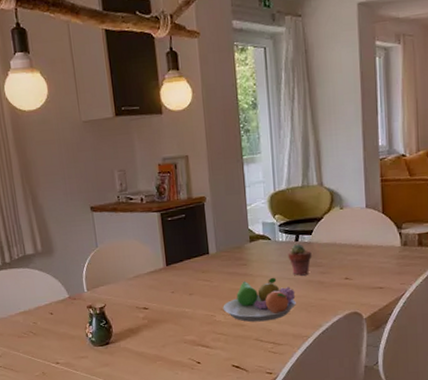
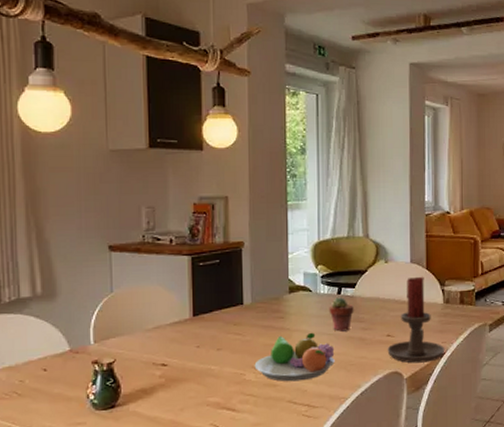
candle holder: none [346,220,404,304] -> present [387,276,445,363]

